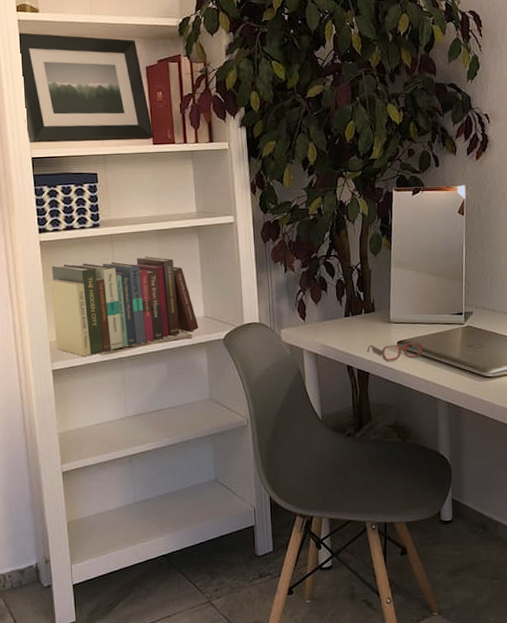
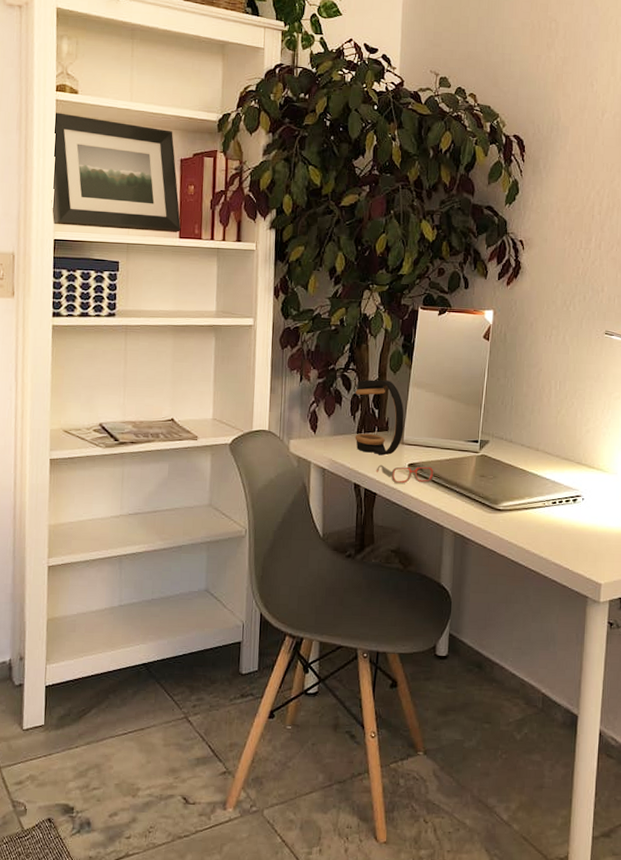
books: present [49,256,199,356] -> none [57,351,206,448]
headphones: none [340,263,390,336] -> present [355,380,404,456]

